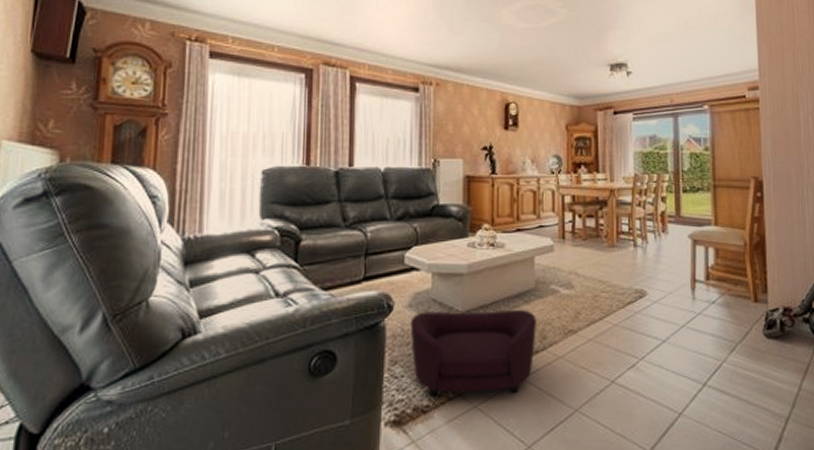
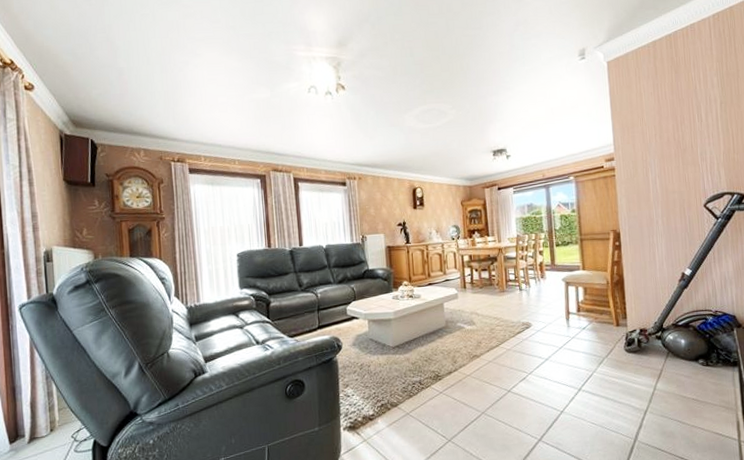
dog bed: present [410,309,536,396] -> none [355,342,449,408]

